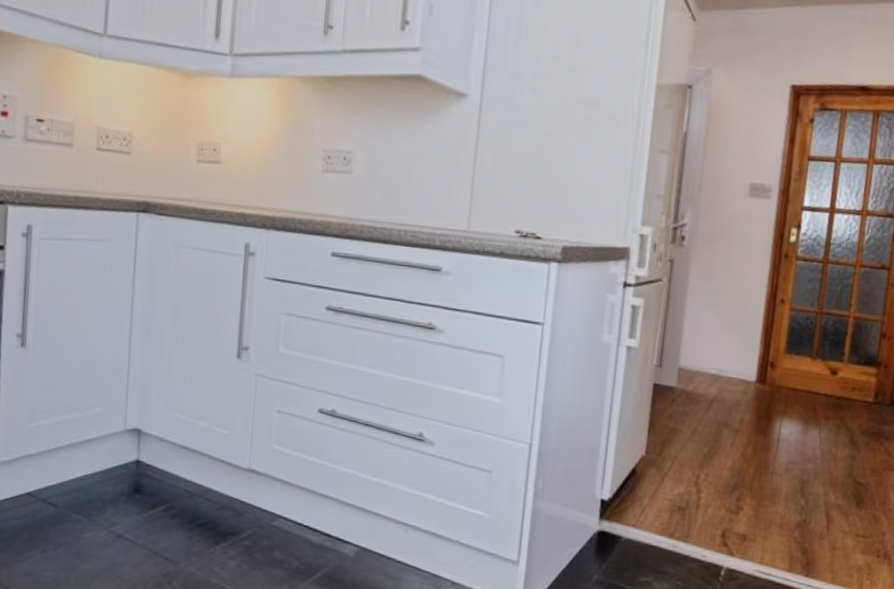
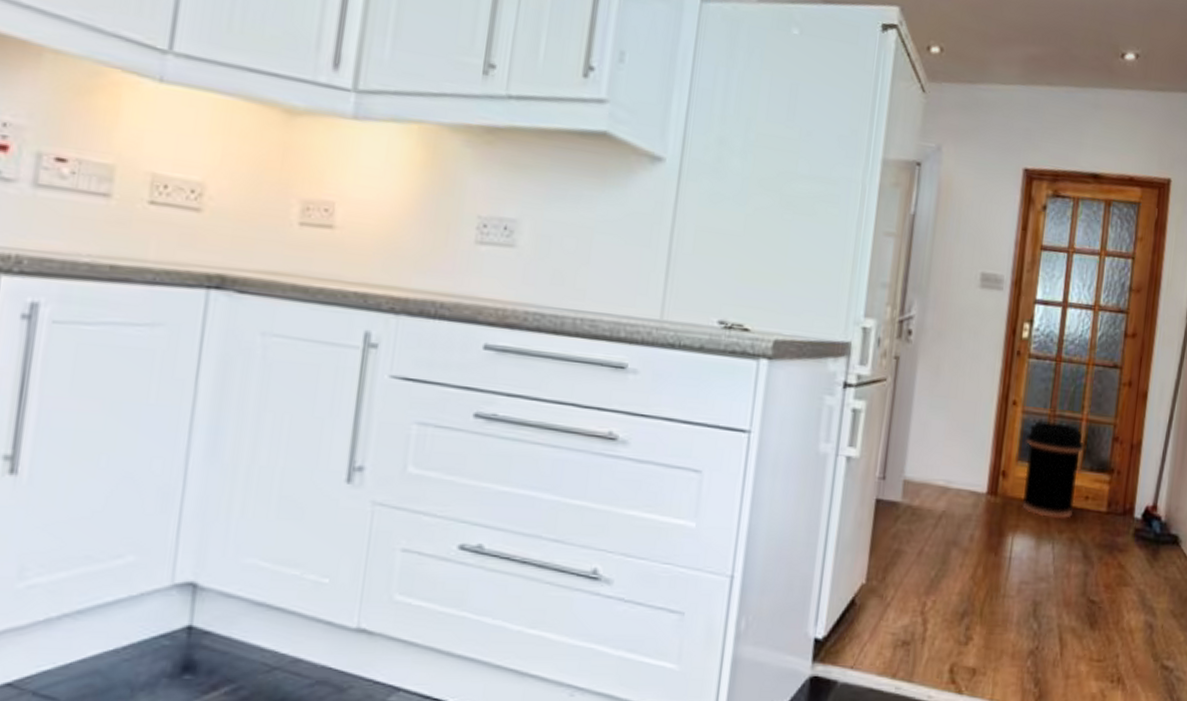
trash can: none [790,318,851,407] -> present [1023,421,1084,518]

